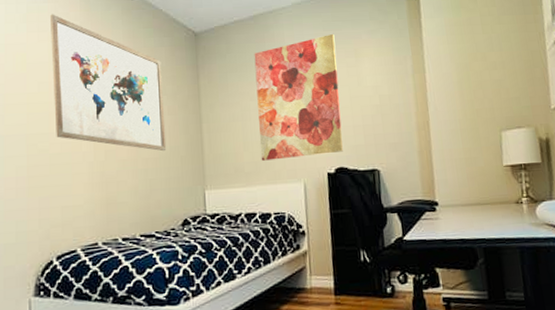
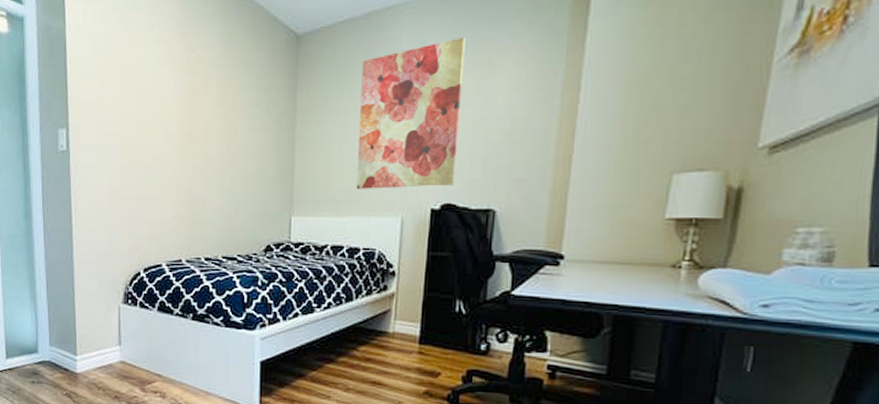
wall art: present [49,14,167,152] -> none [145,12,257,171]

